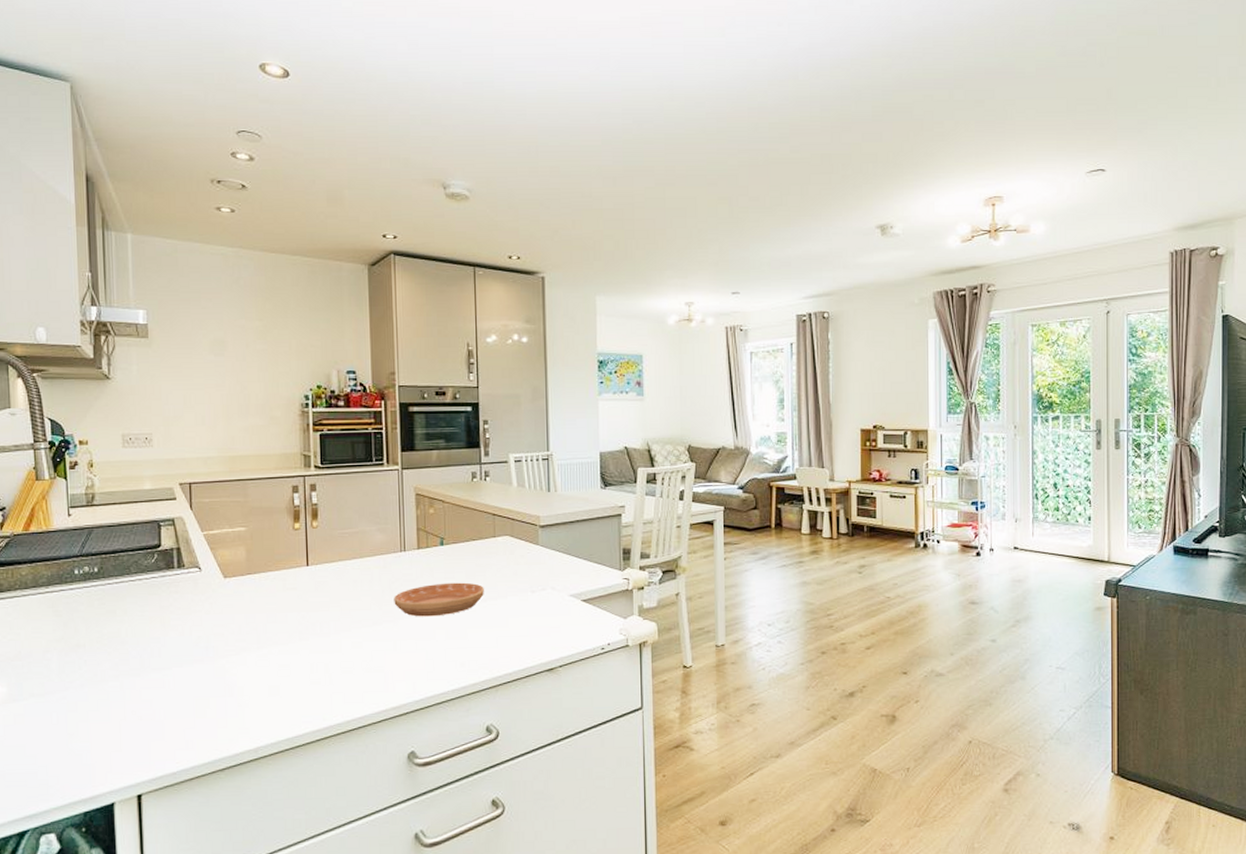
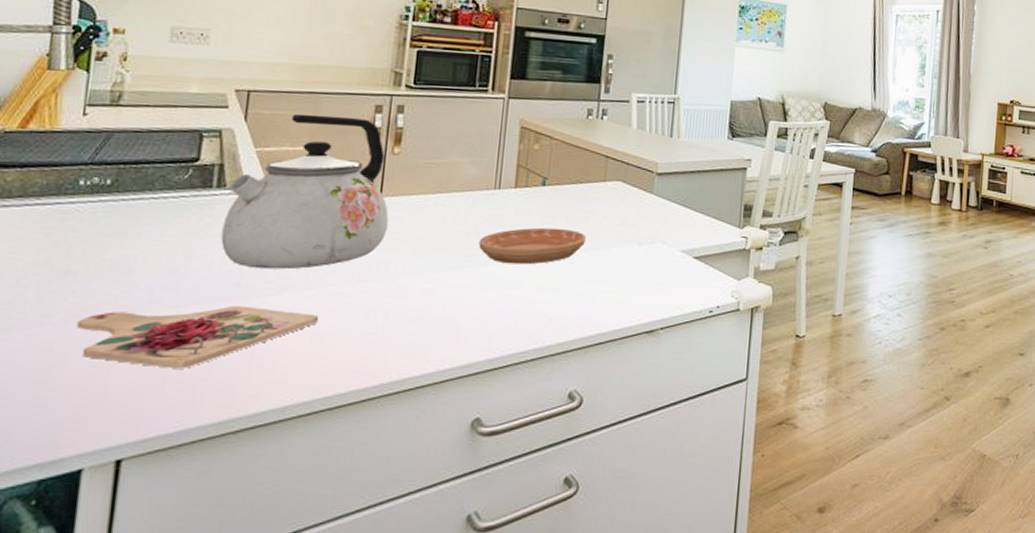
cutting board: none [91,665,272,720] -> present [76,305,318,369]
kettle: none [187,498,317,634] -> present [221,113,389,270]

